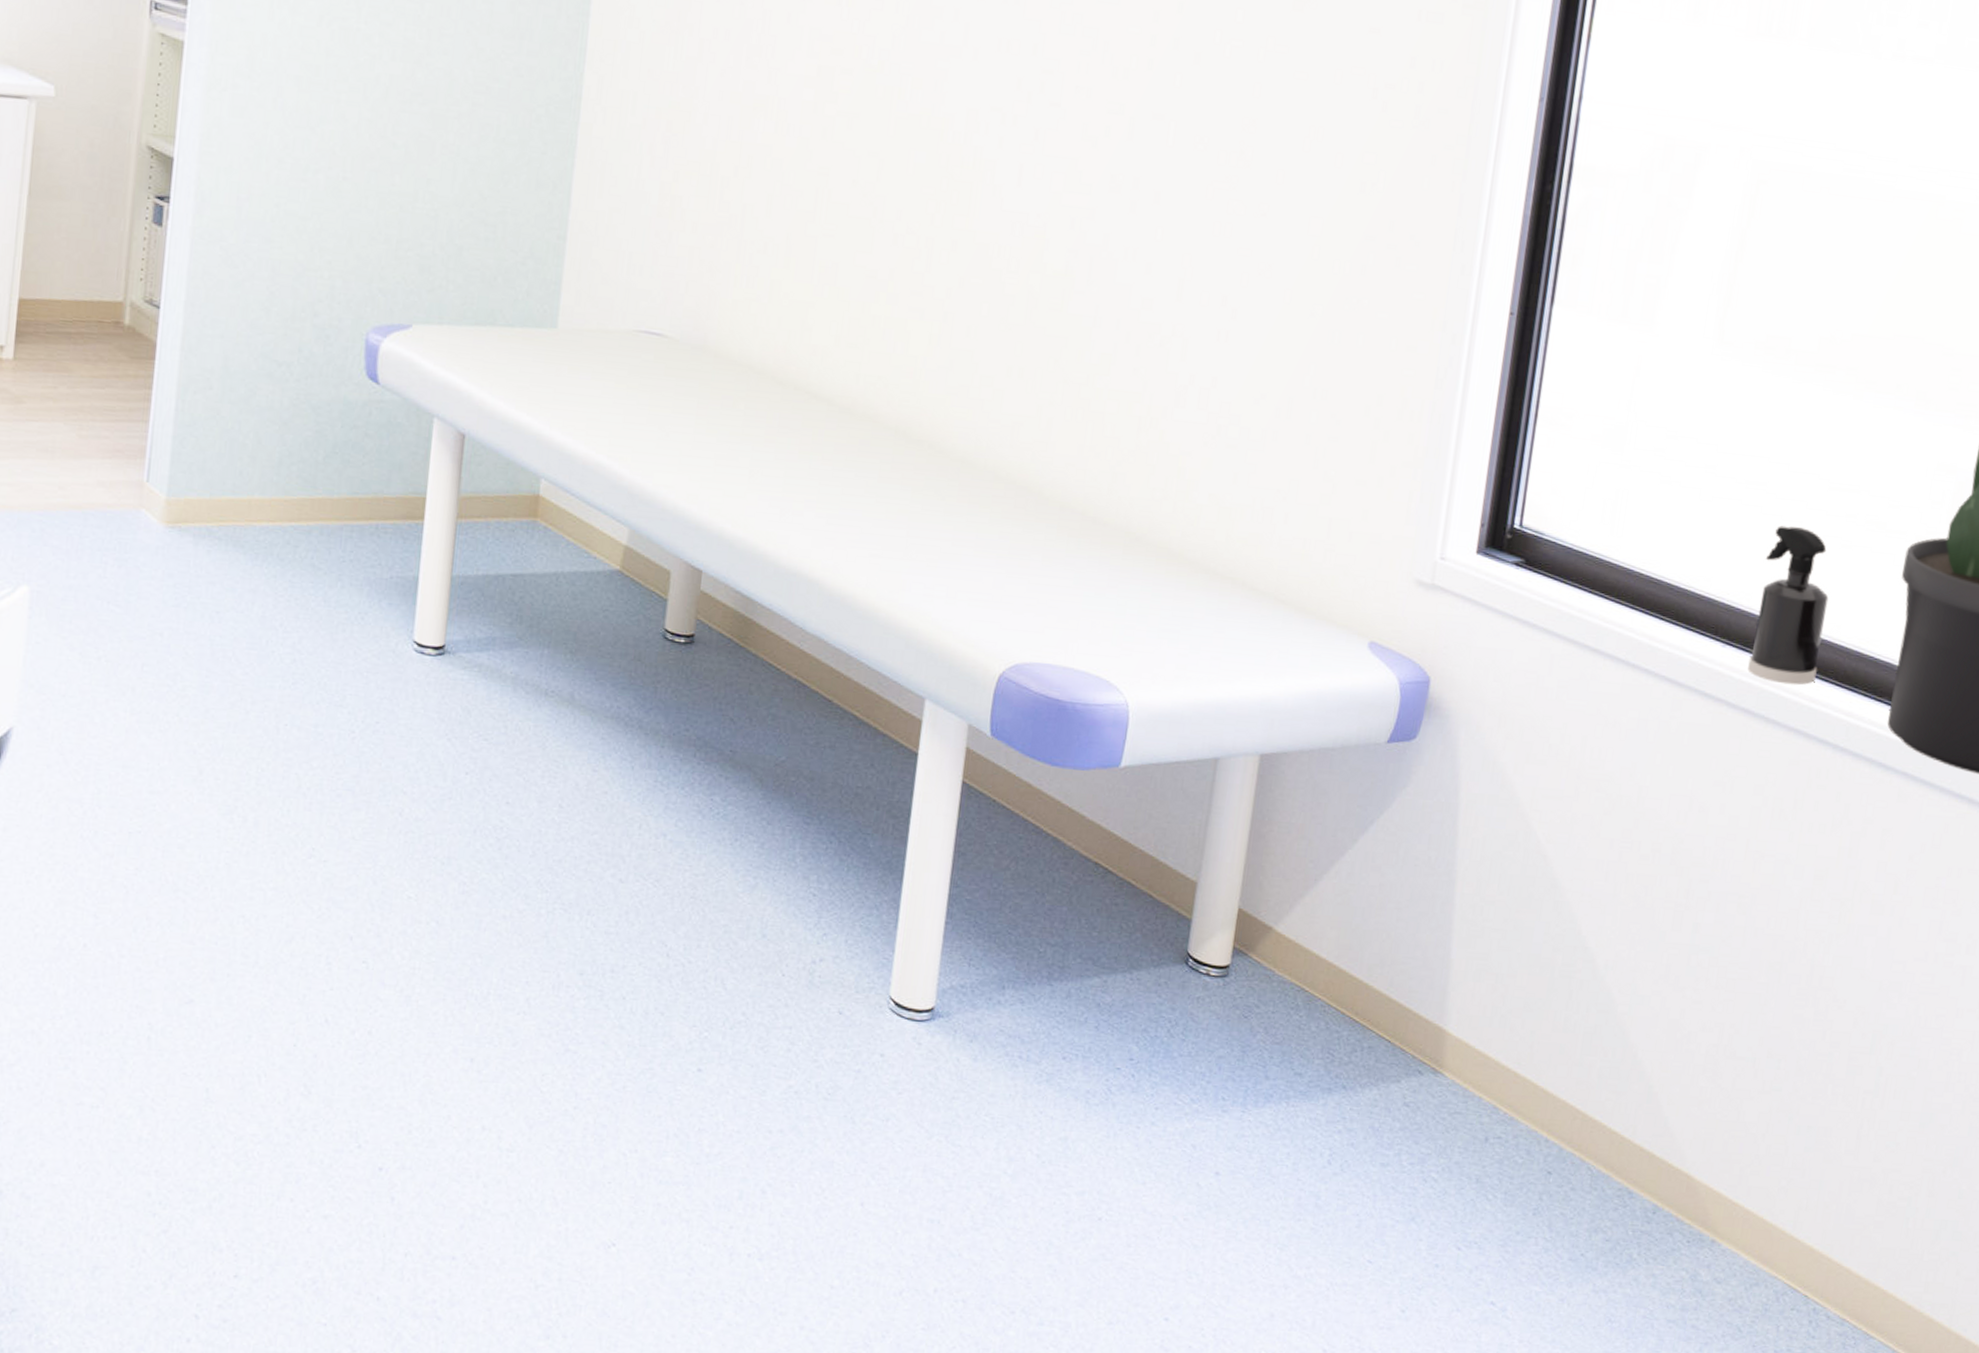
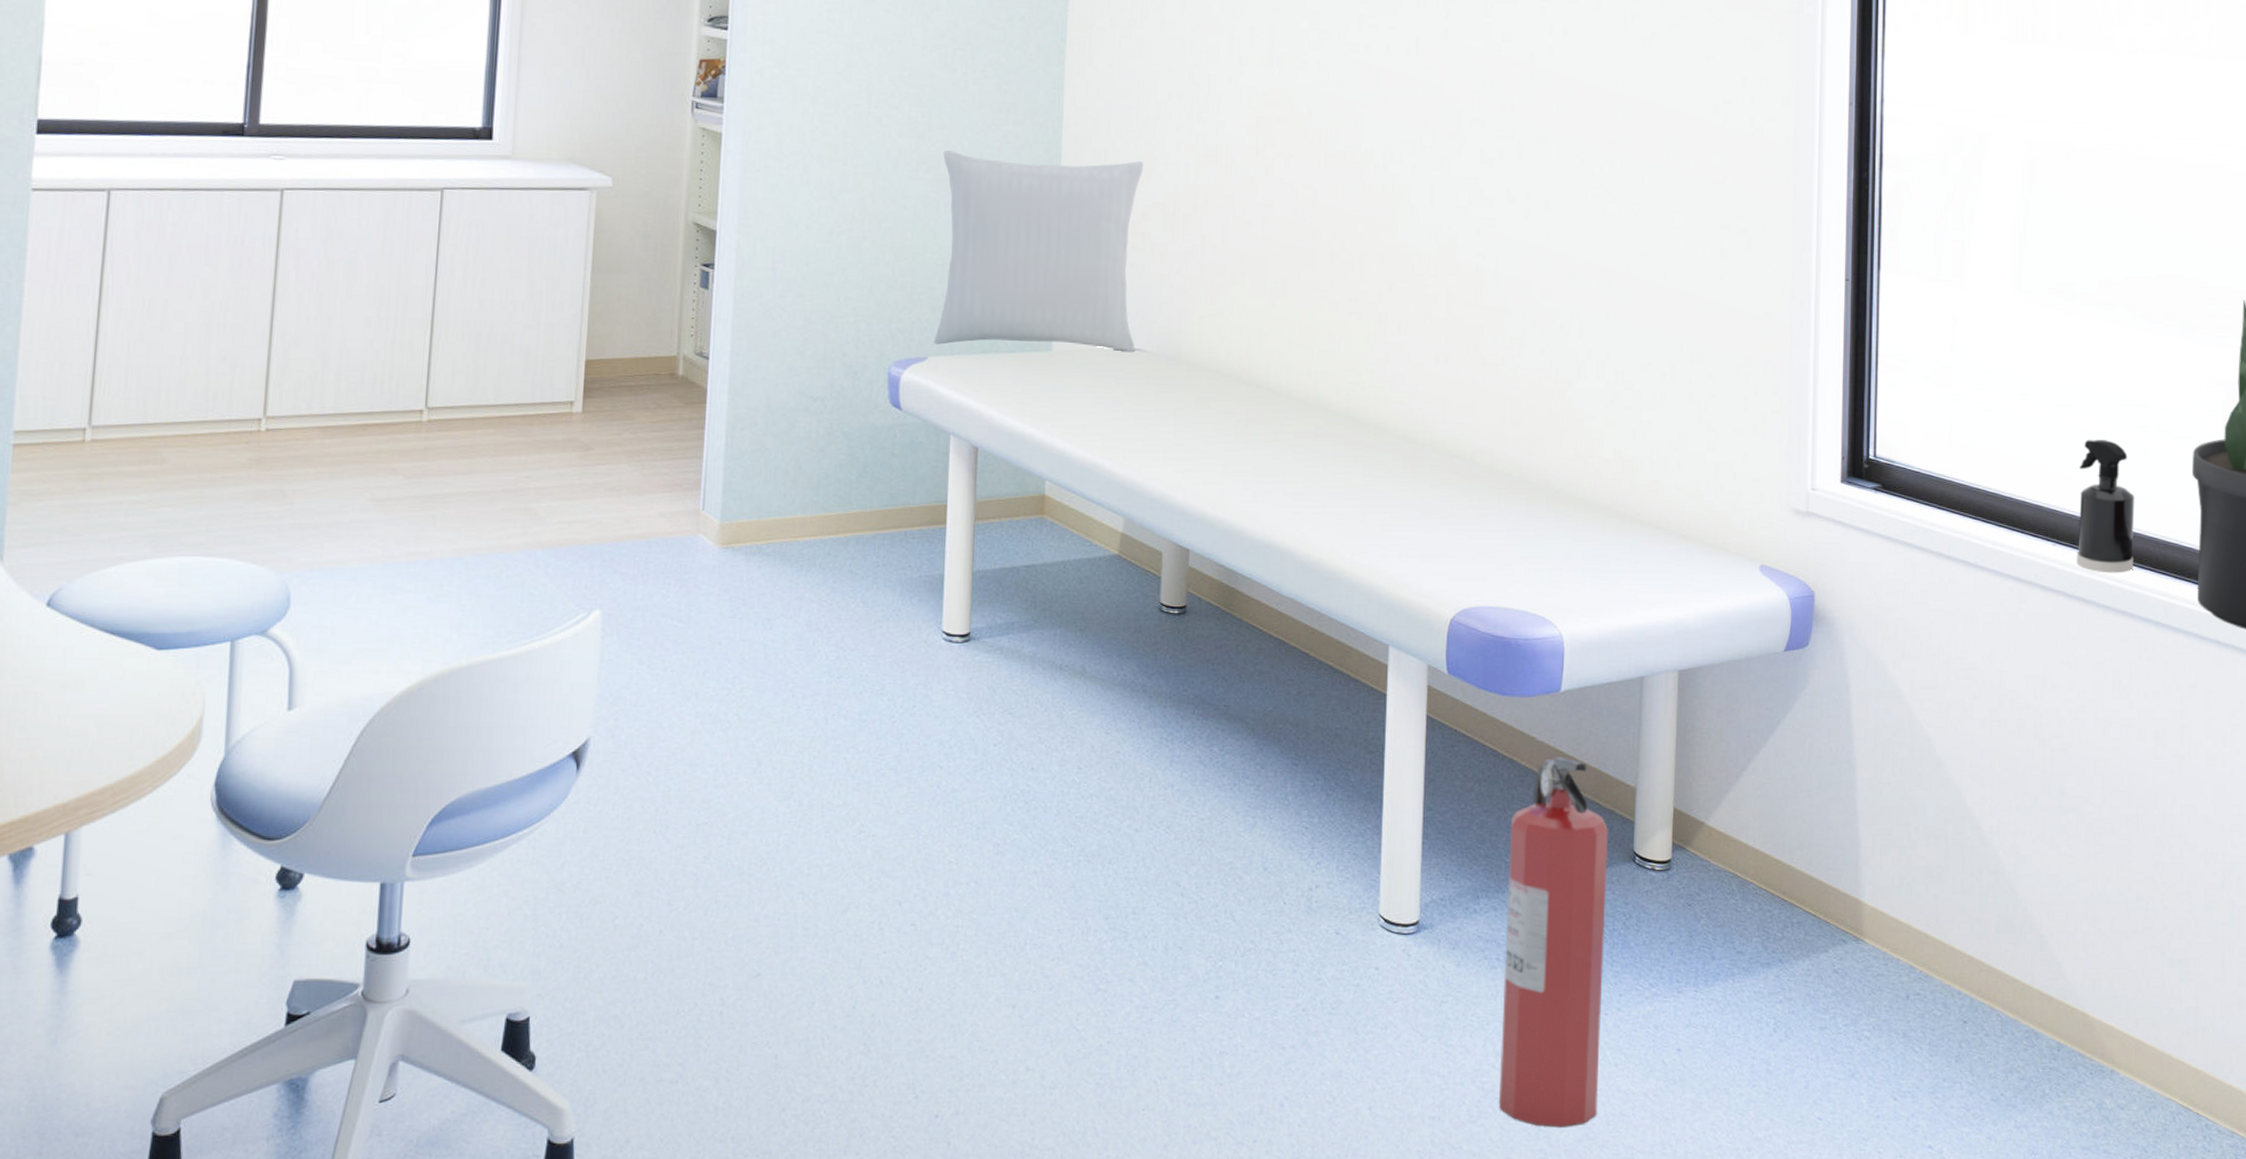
pillow: none [420,80,680,337] -> present [934,150,1144,353]
fire extinguisher: none [1007,840,1160,1244] -> present [1499,757,1608,1127]

